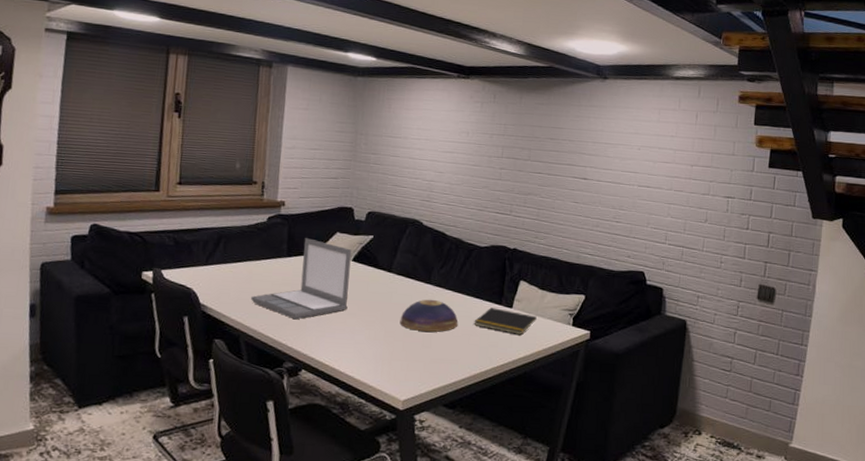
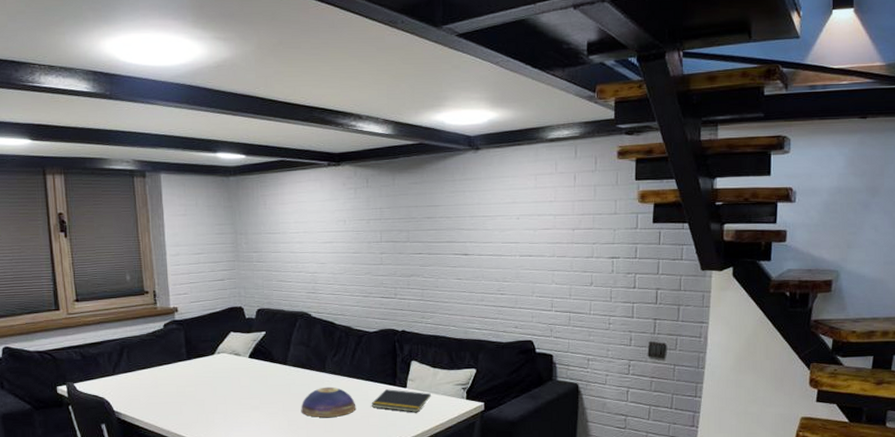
laptop: present [251,238,352,320] -> none [160,340,250,418]

